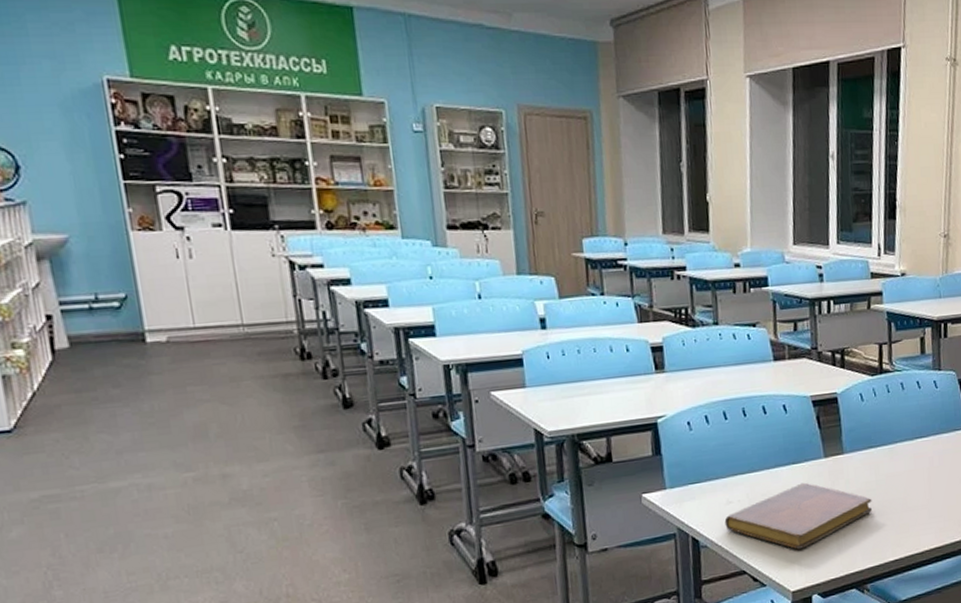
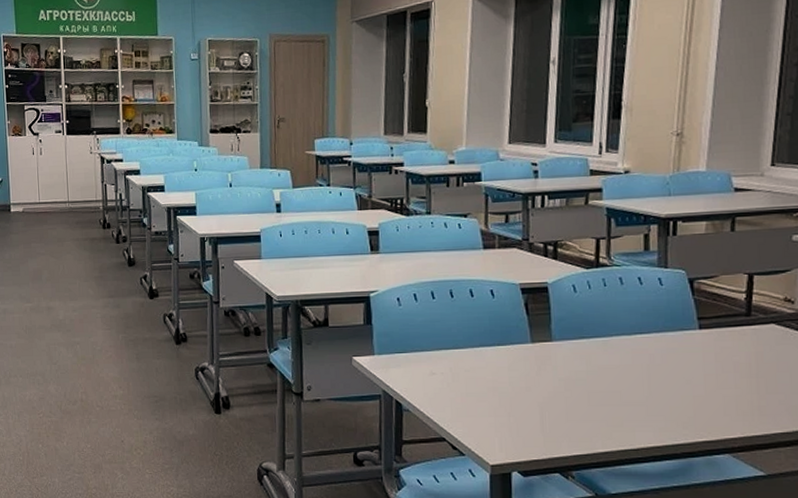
notebook: present [724,482,873,550] -> none [427,364,582,426]

